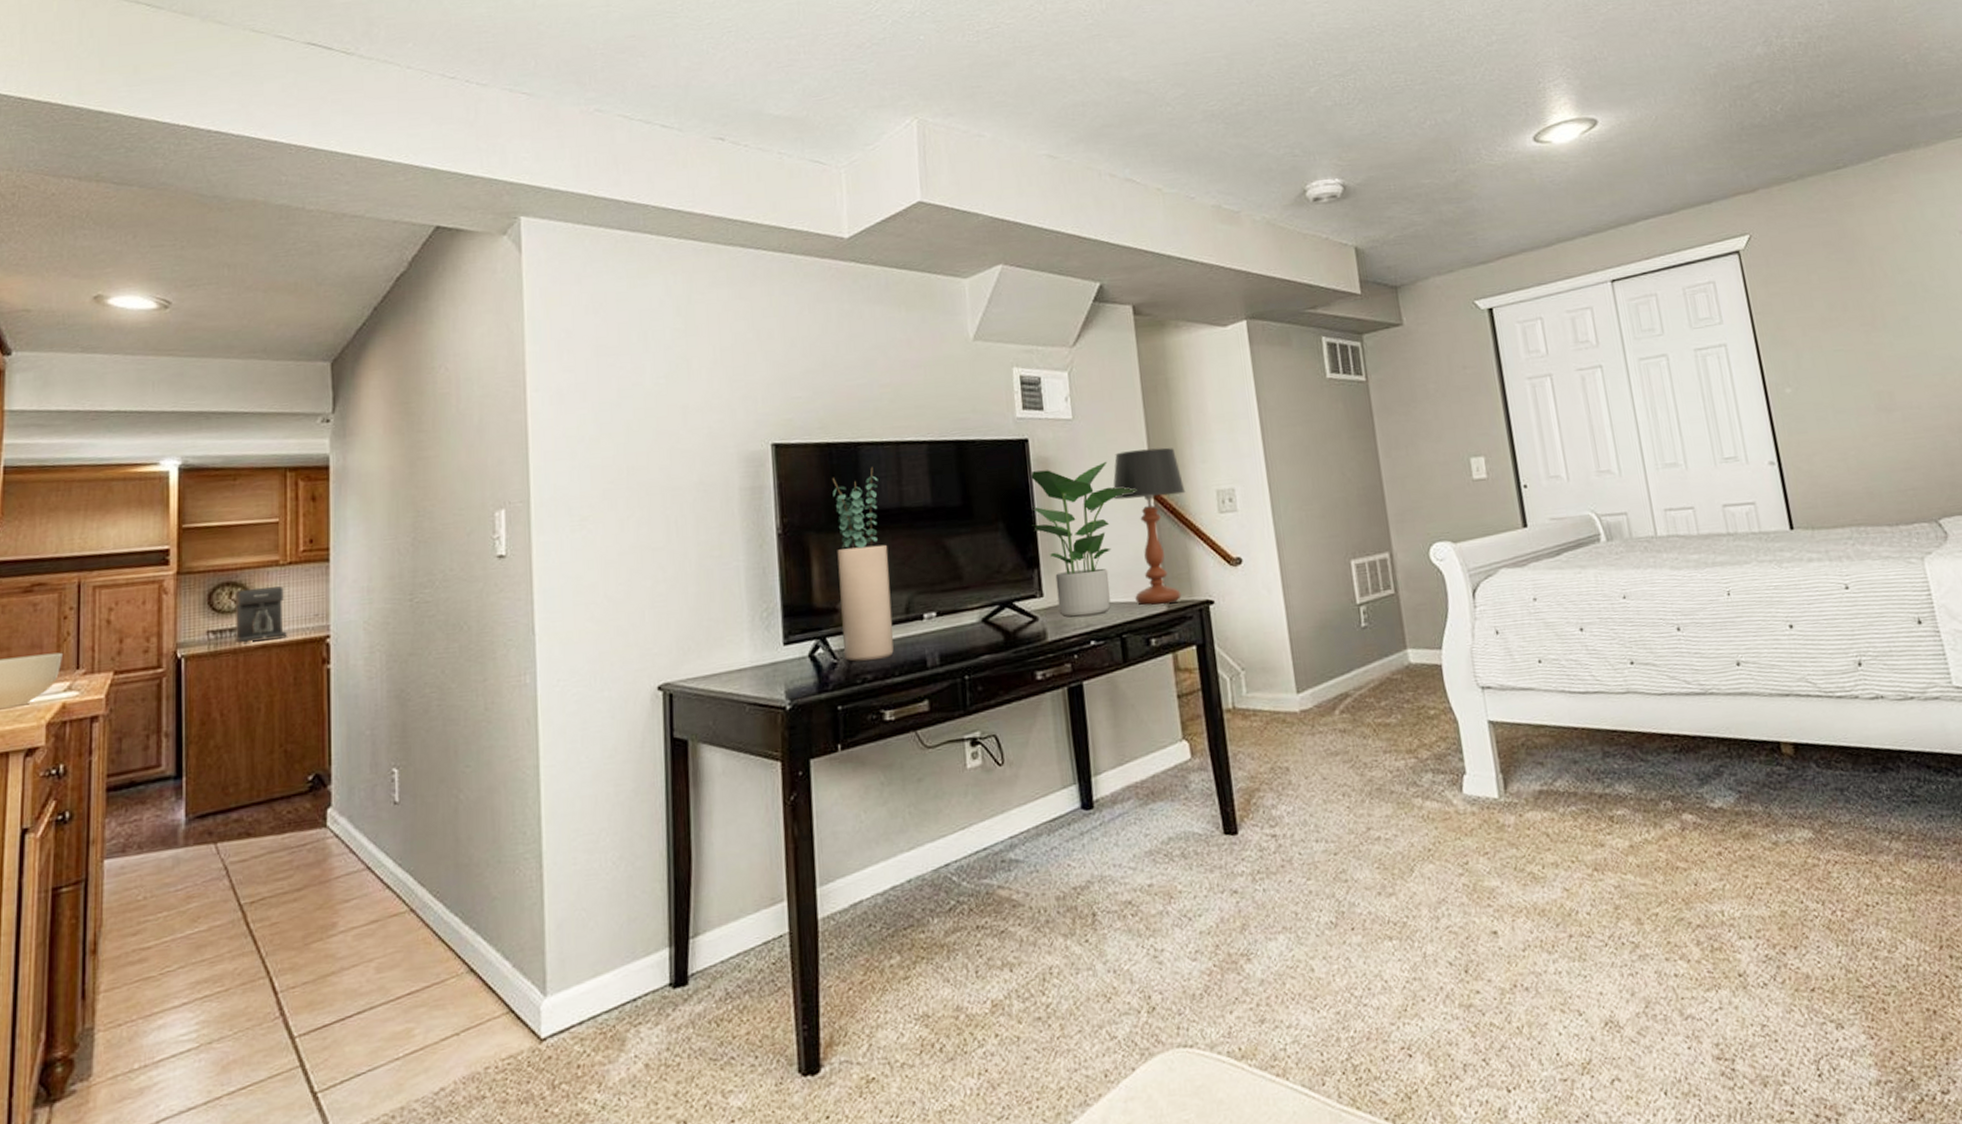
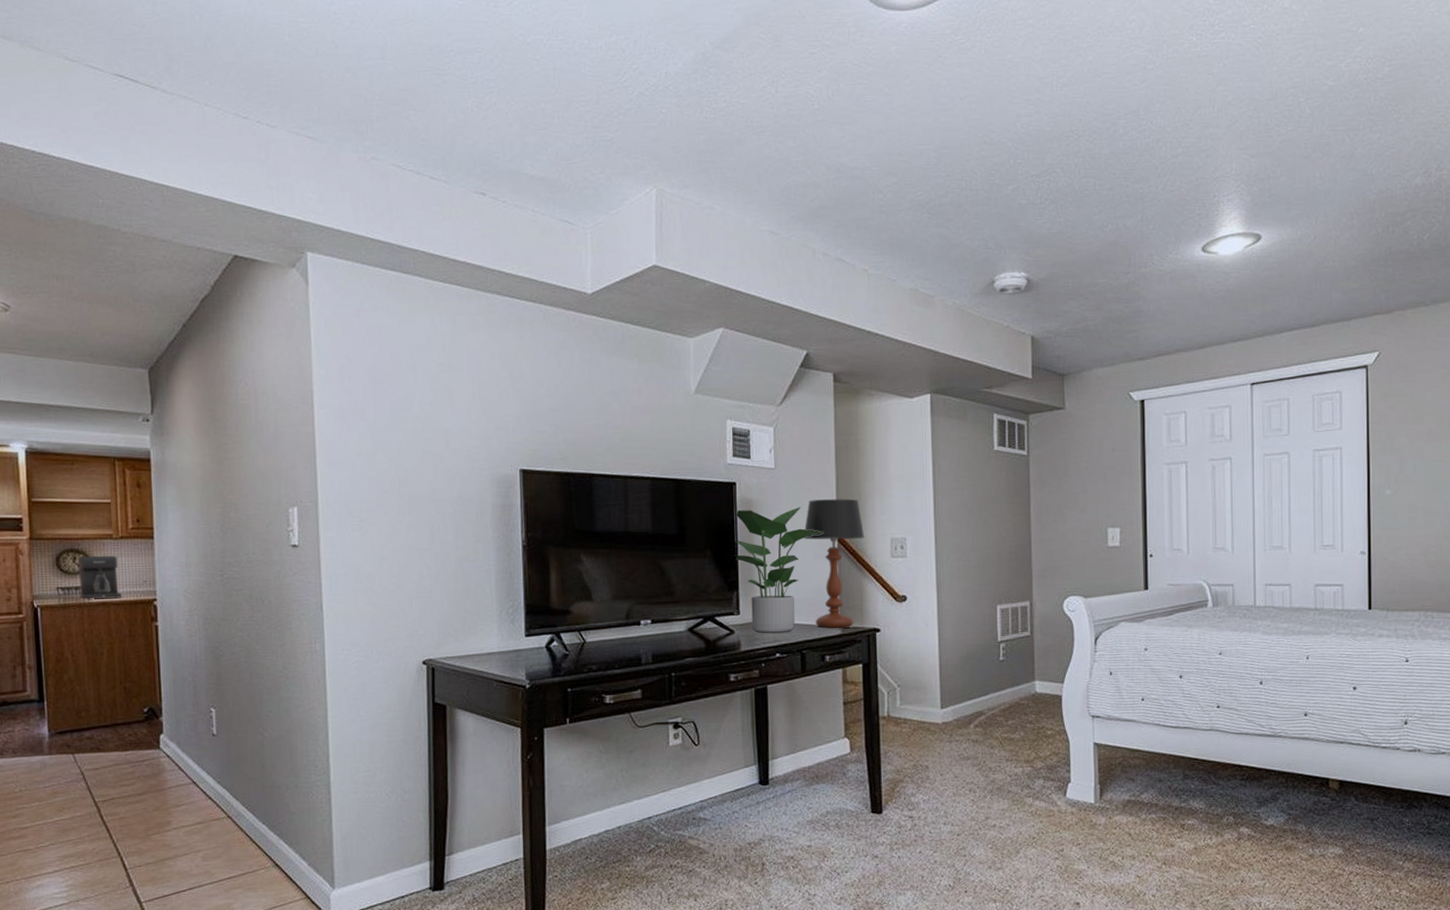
vase: present [831,467,894,663] -> none [569,496,615,656]

